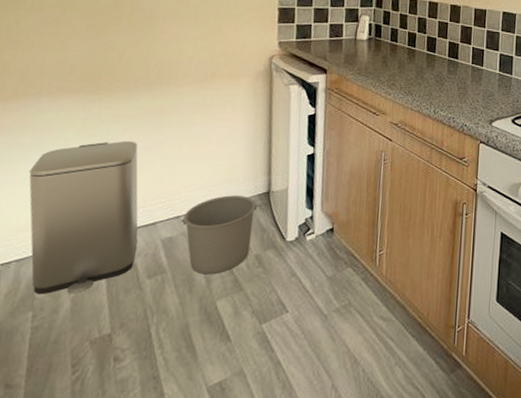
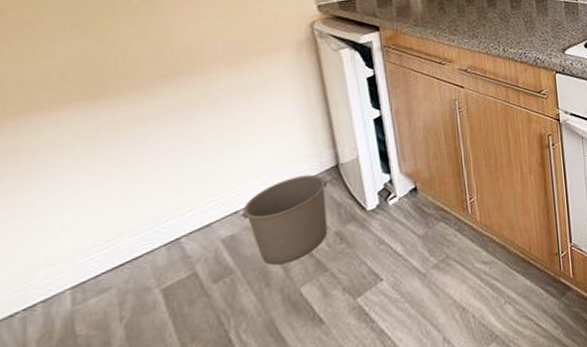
pedal bin: present [29,140,138,294] -> none [35,142,193,331]

